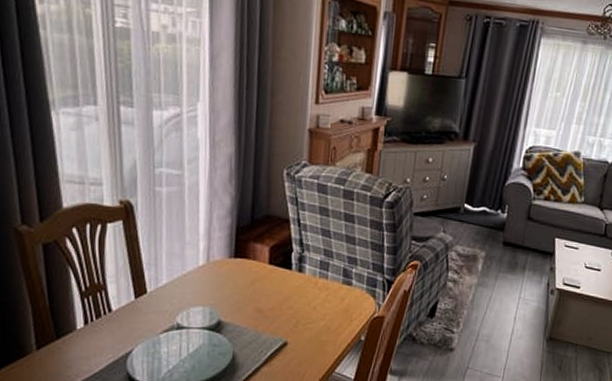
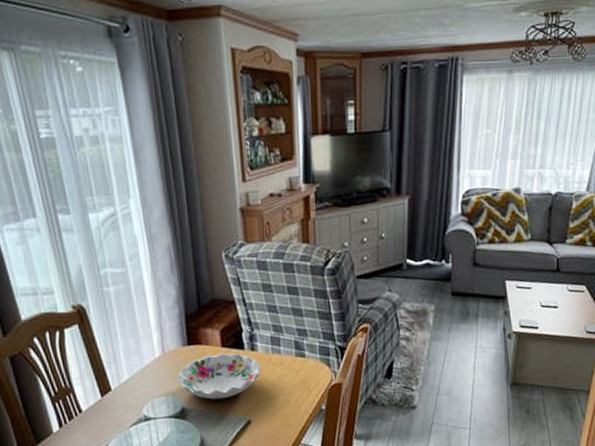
decorative bowl: none [218,270,305,317] -> present [177,352,261,400]

